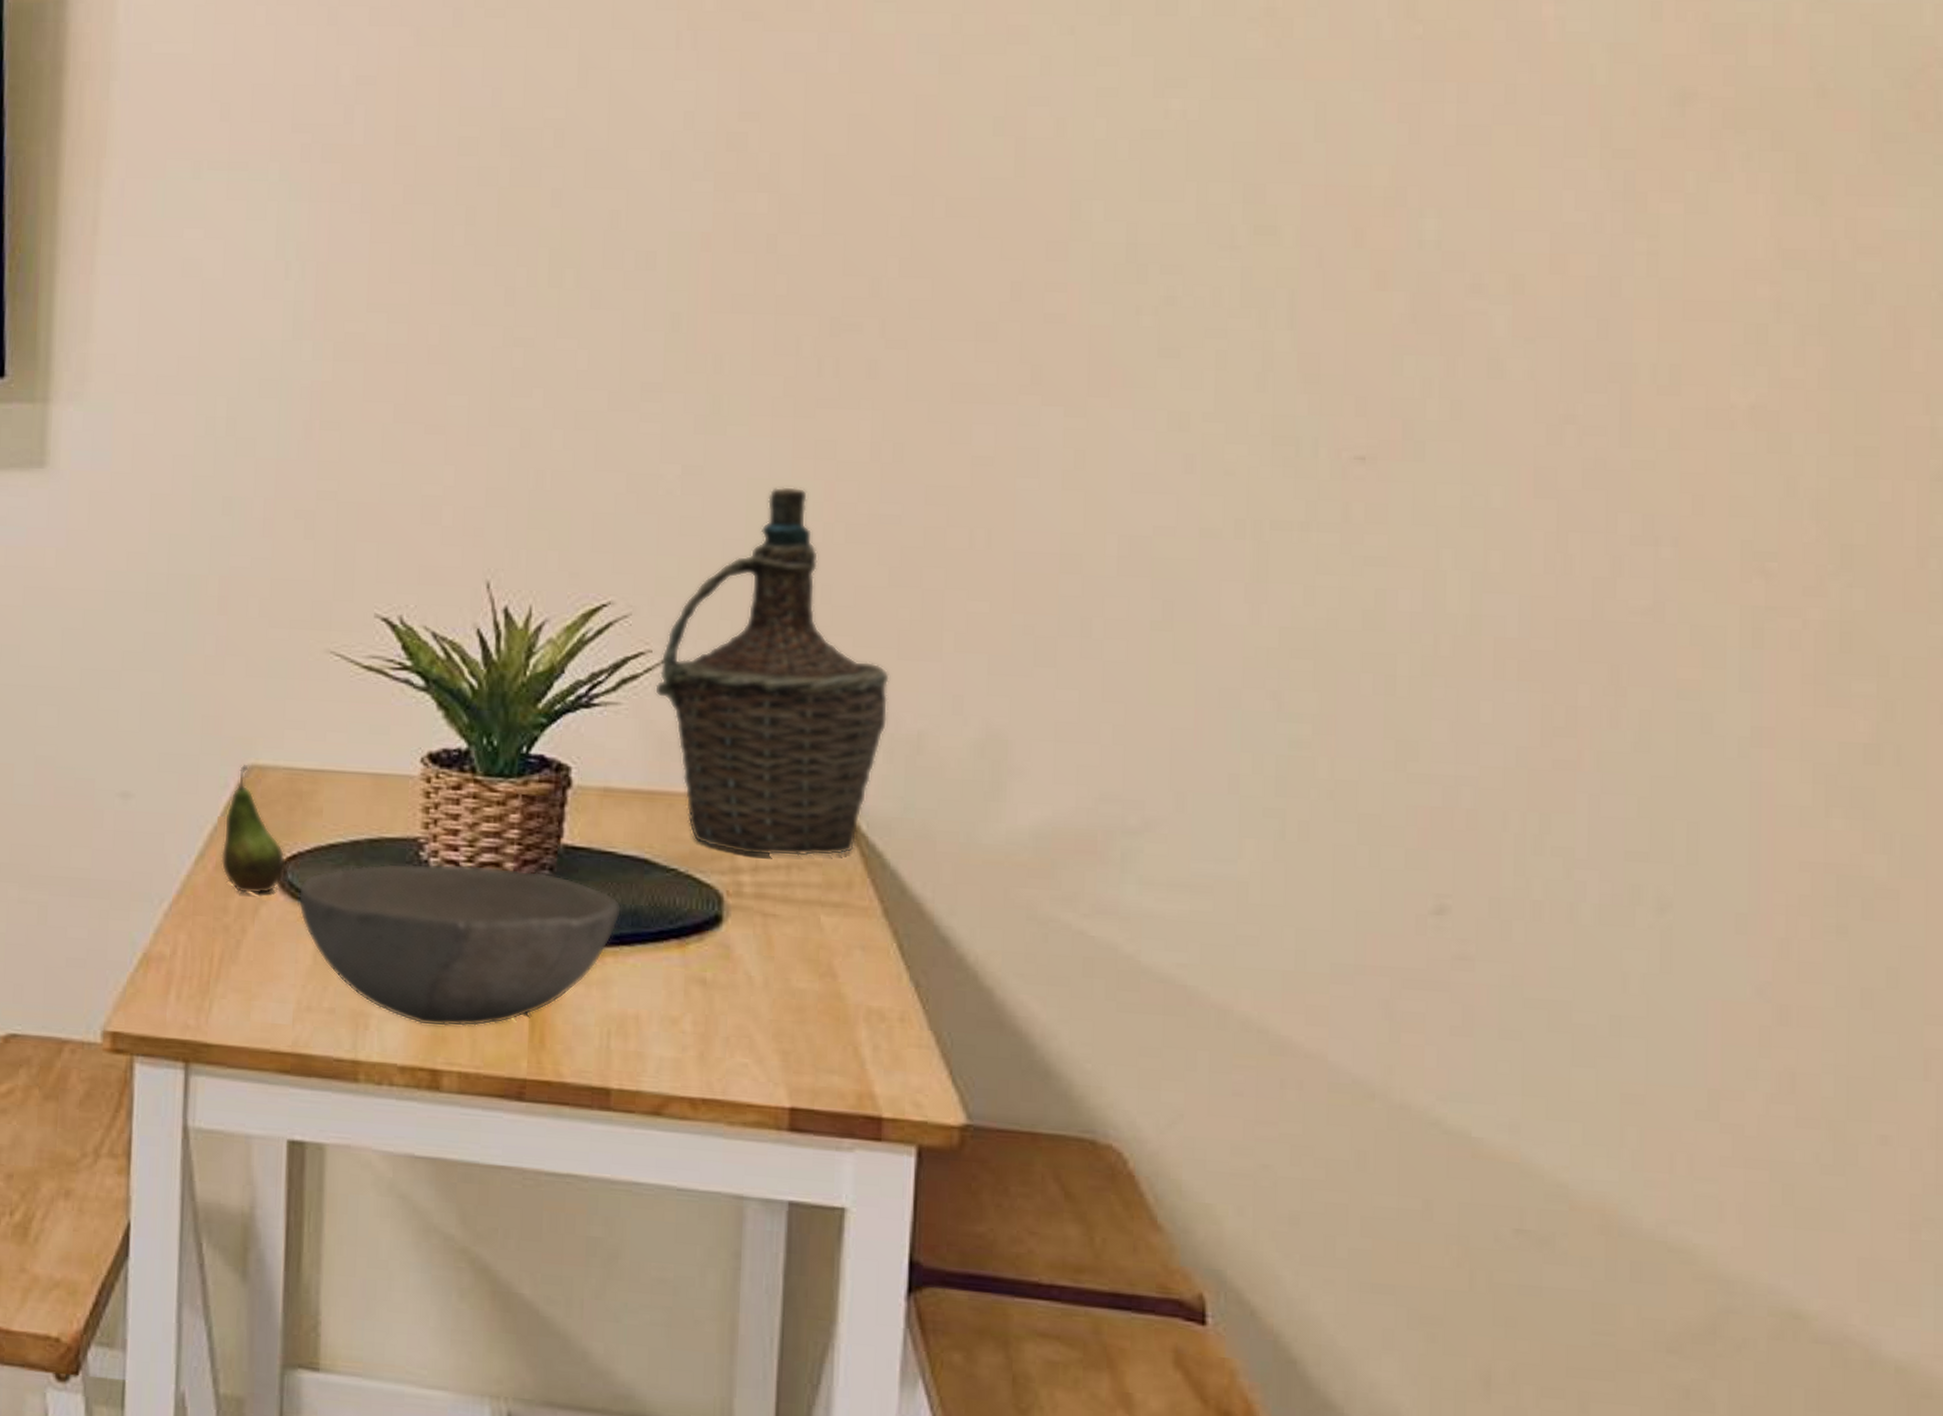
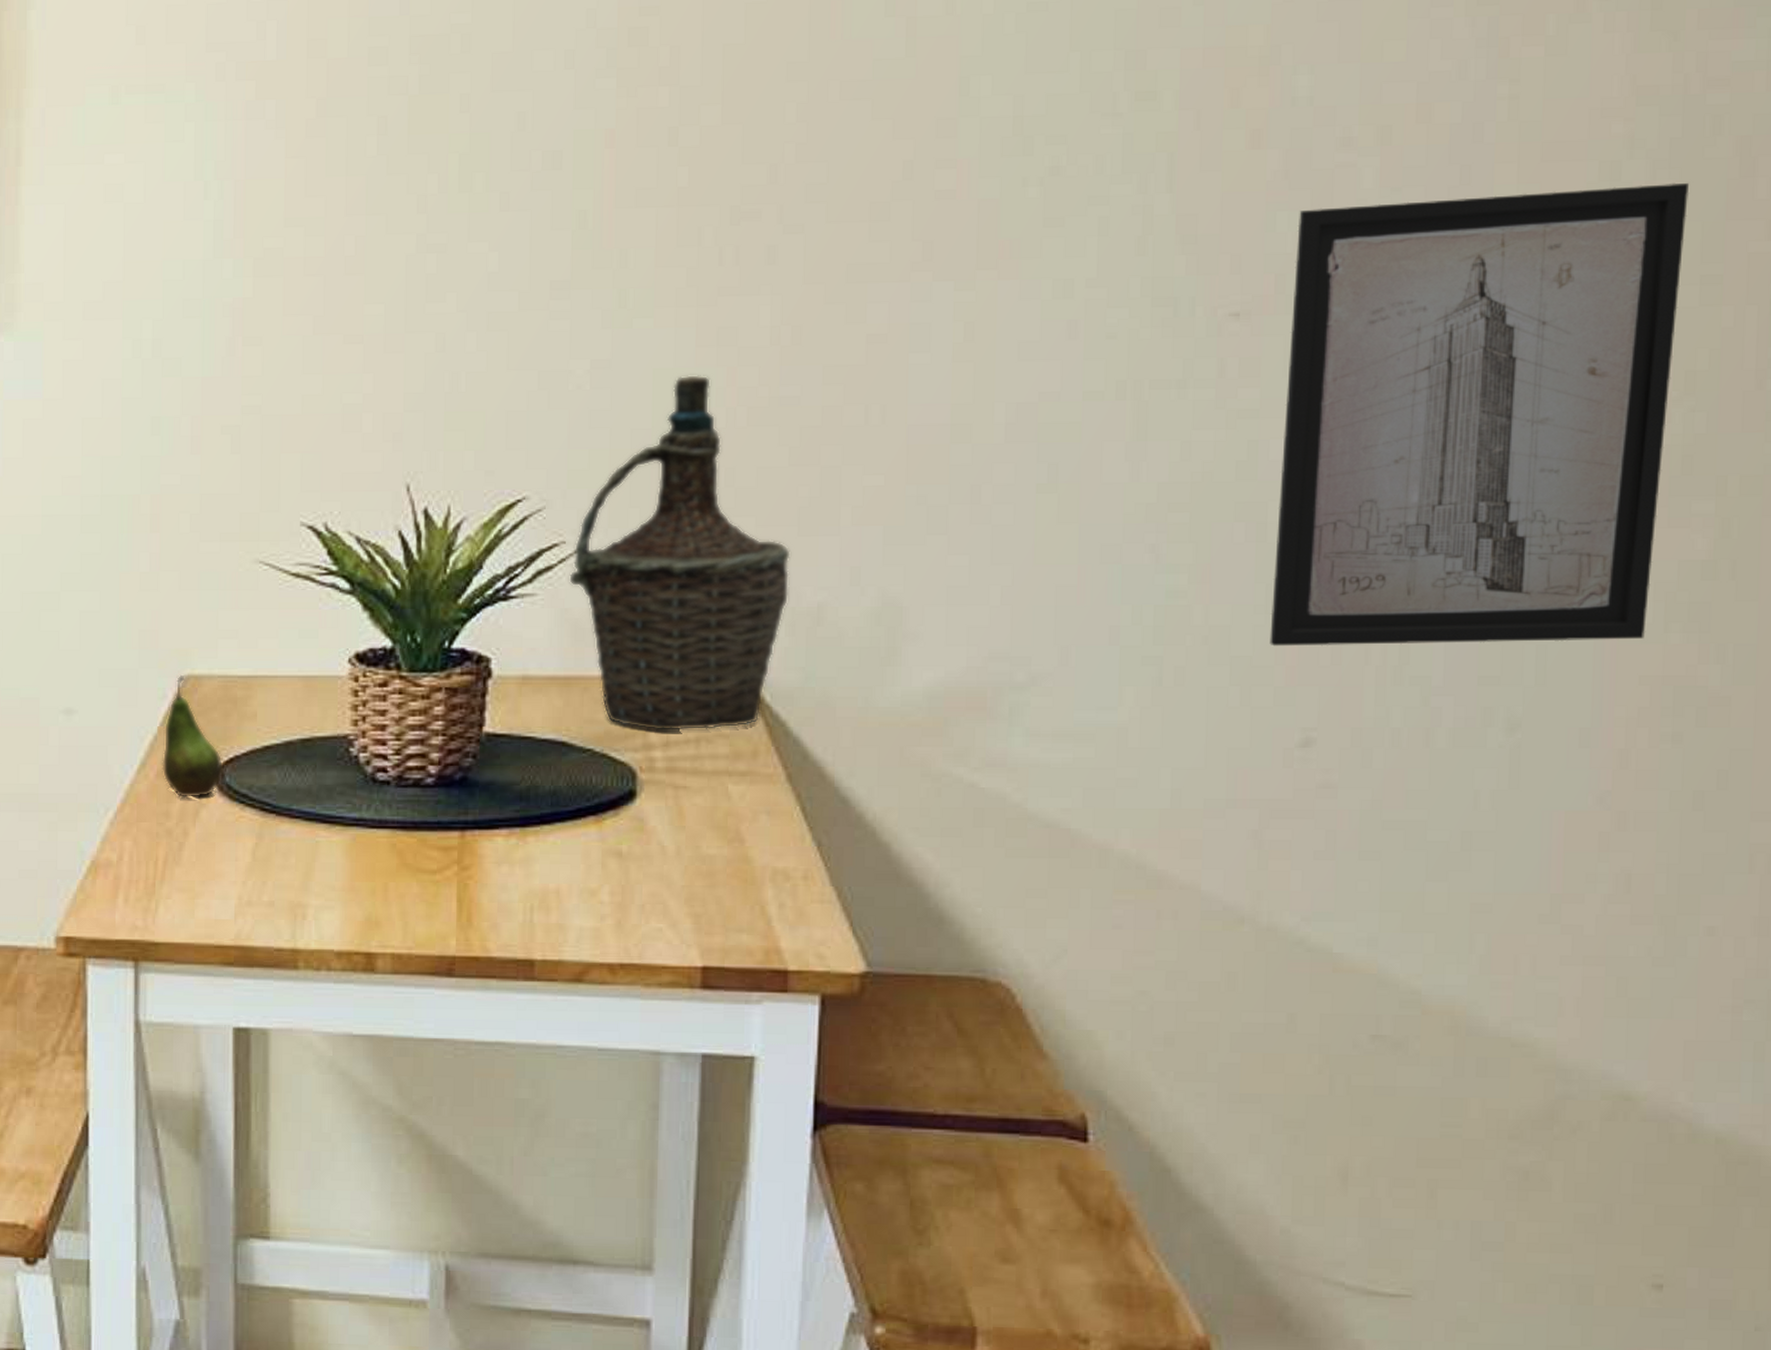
bowl: present [299,863,622,1027] -> none [237,758,542,912]
wall art: none [1400,349,1840,822] -> present [1269,182,1689,647]

